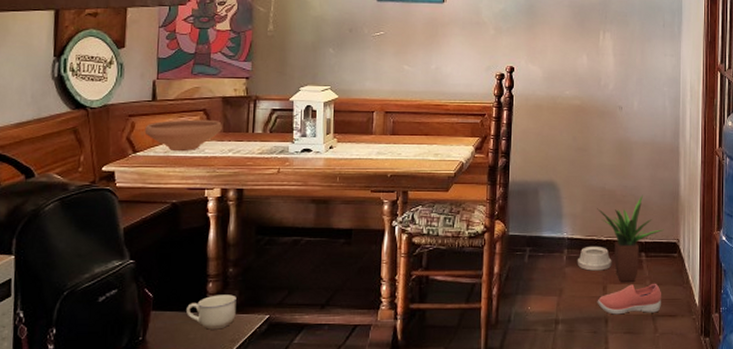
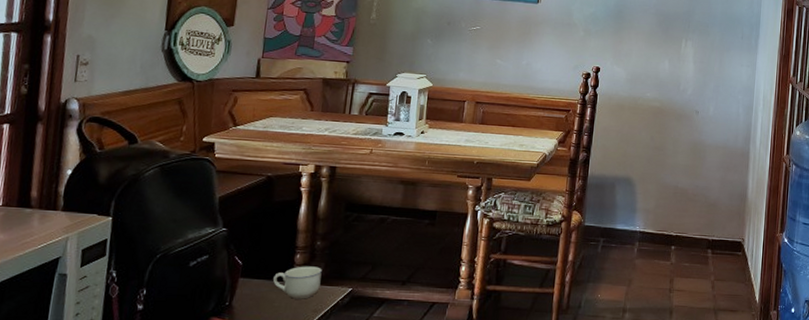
bowl: present [144,119,222,151] -> none [246,97,321,127]
pet bowl: present [577,246,612,271] -> none [647,240,680,264]
potted plant: present [597,194,664,282] -> none [669,195,731,276]
shoe: present [597,283,661,315] -> none [663,278,724,307]

